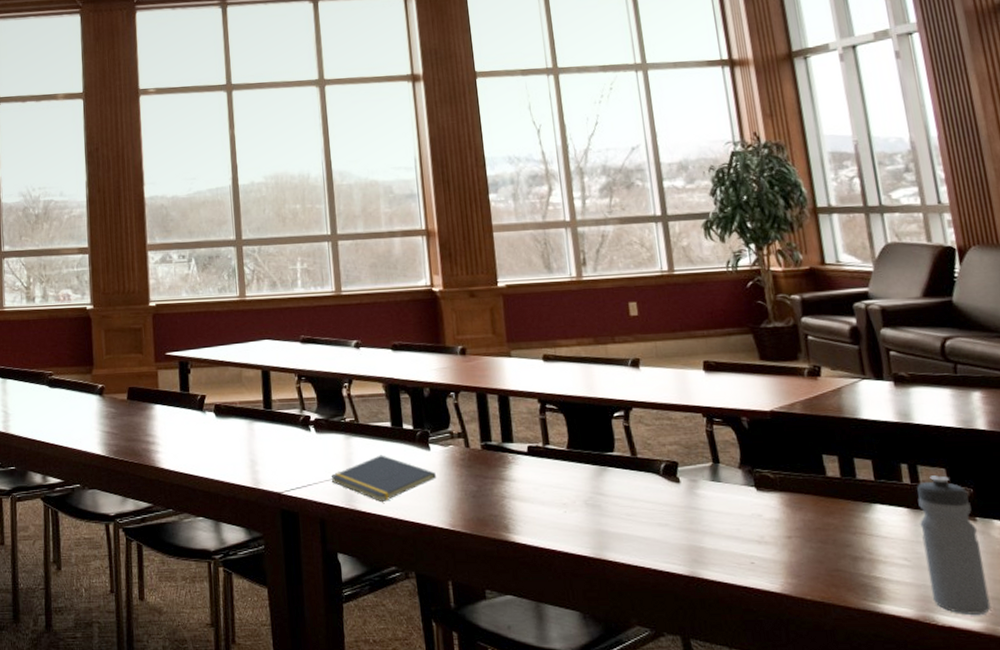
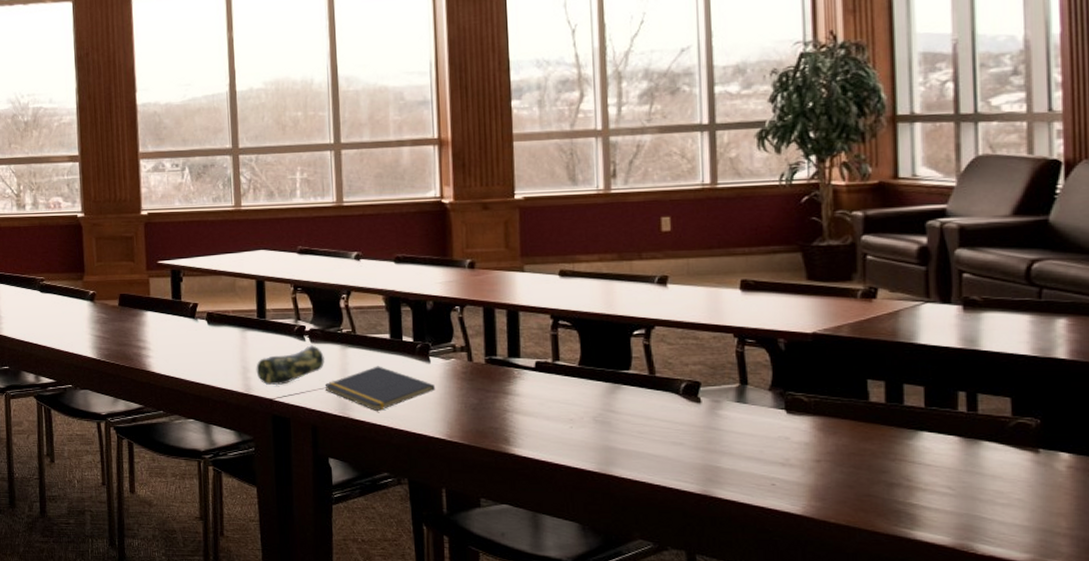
pencil case: none [263,434,330,479] -> present [256,344,325,386]
water bottle: present [917,475,991,615] -> none [972,405,1042,546]

